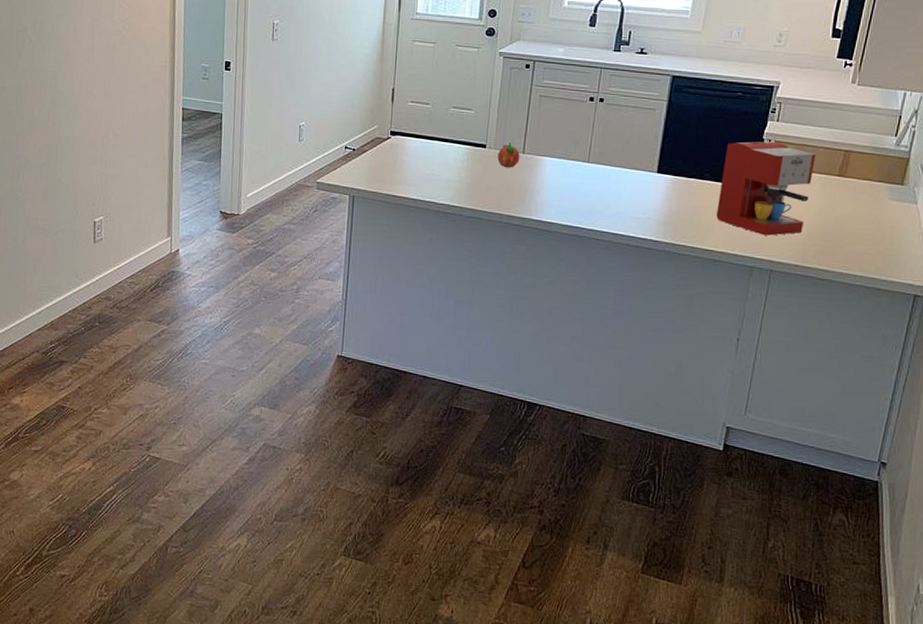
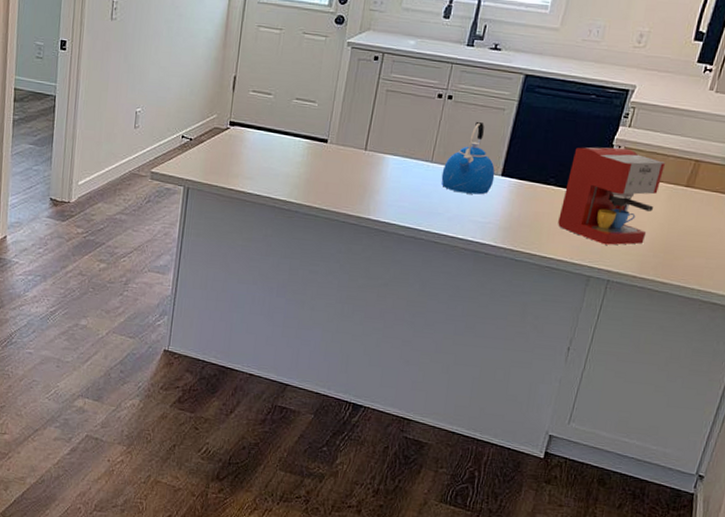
fruit: present [498,143,520,168] -> none [338,138,362,165]
kettle: none [599,121,651,192] -> present [441,121,495,195]

